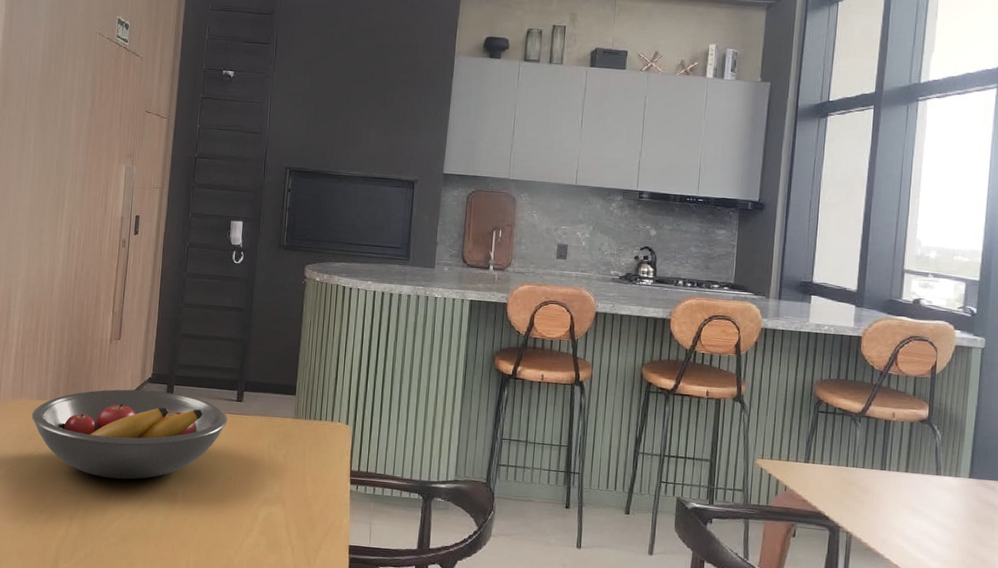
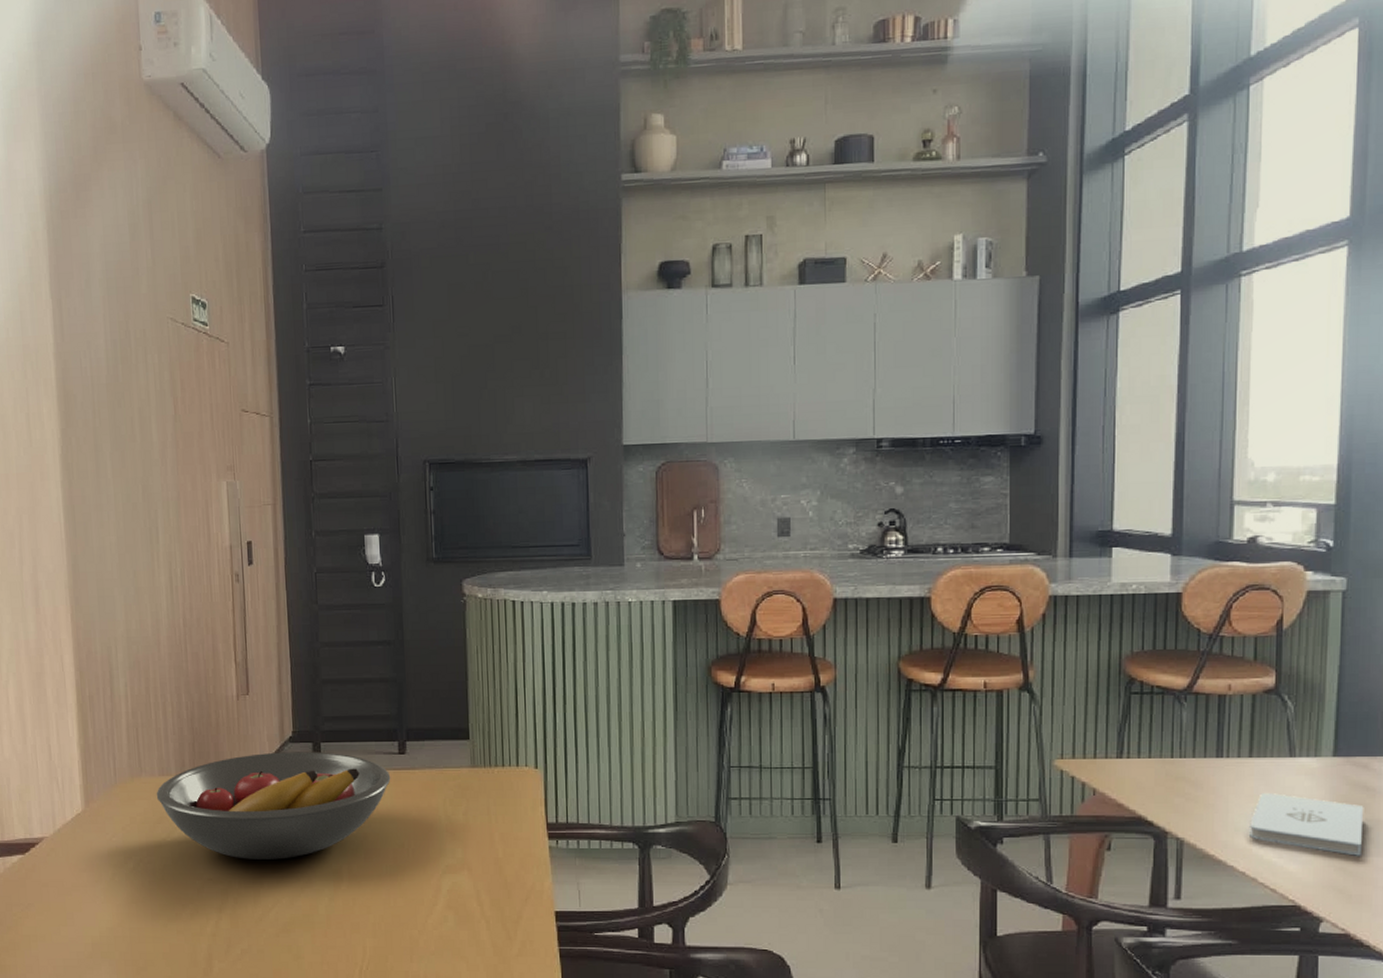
notepad: none [903,502,991,560] -> present [1250,793,1364,856]

